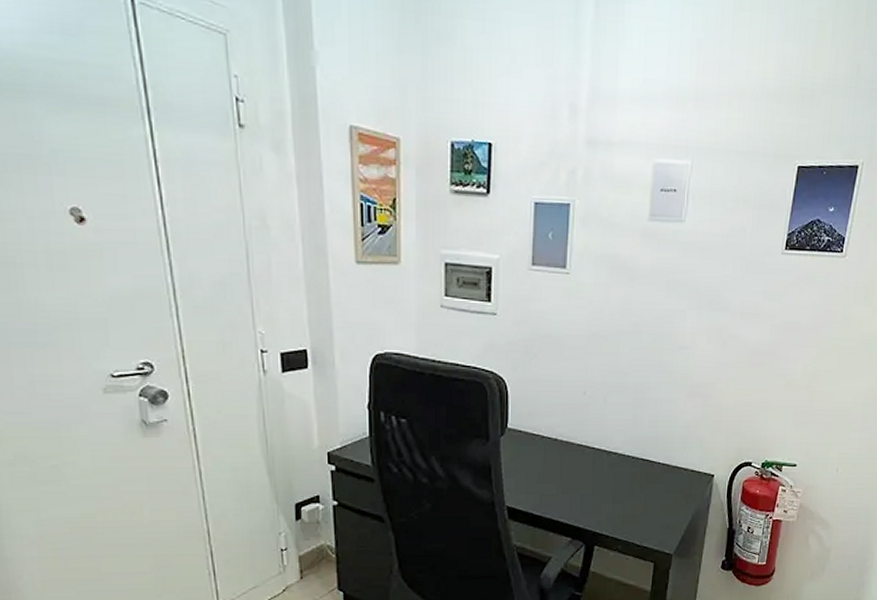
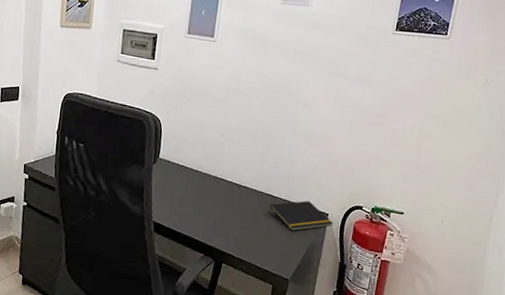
notepad: none [644,462,720,499] -> present [267,201,334,231]

